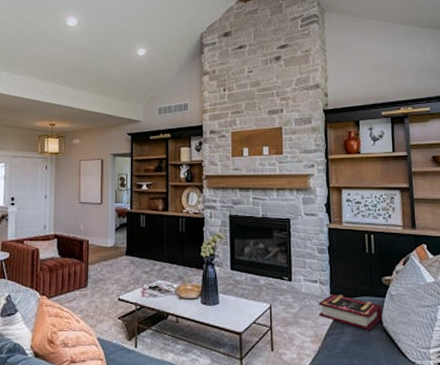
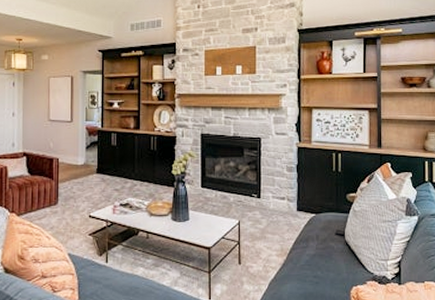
book: present [318,294,382,331] -> none [285,210,345,245]

